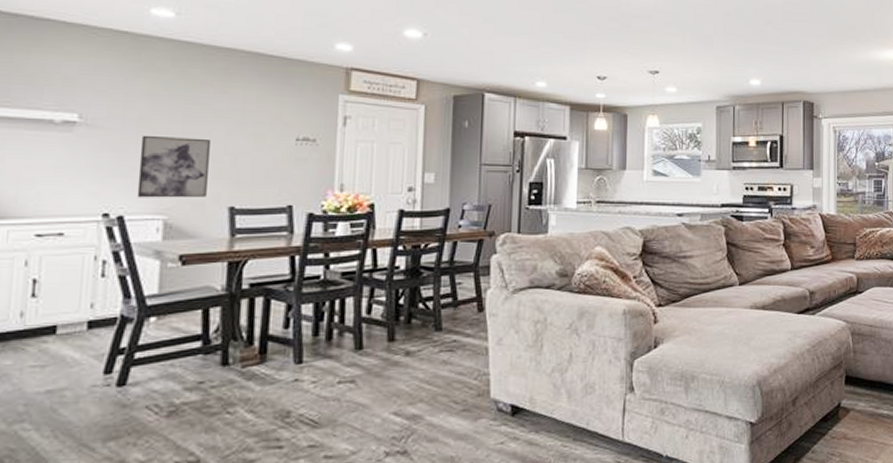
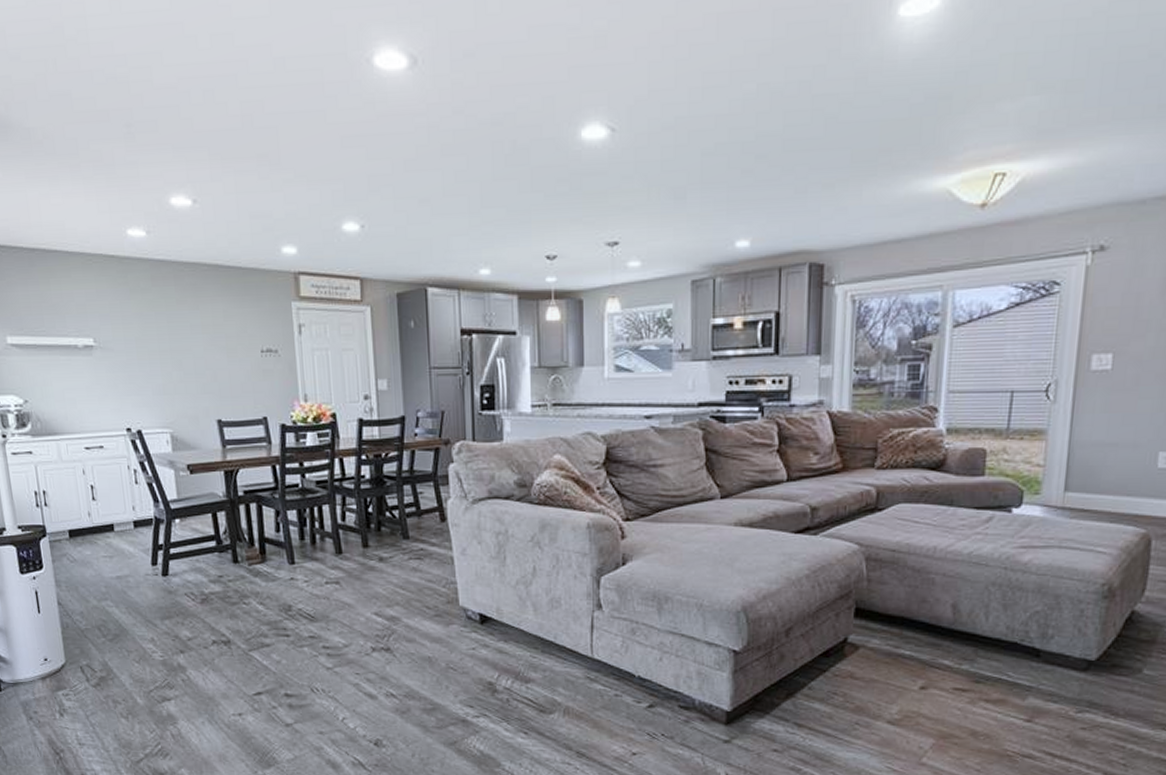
wall art: present [136,135,210,198] -> none [141,354,198,413]

